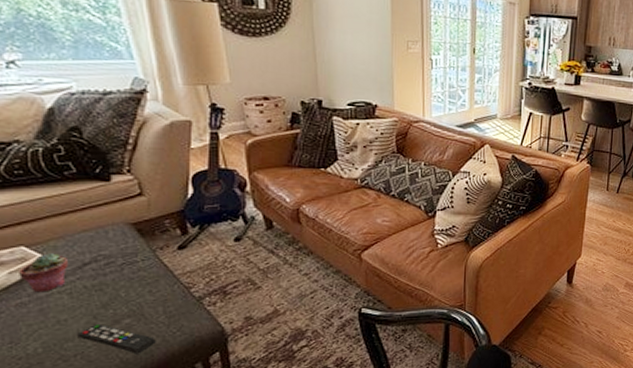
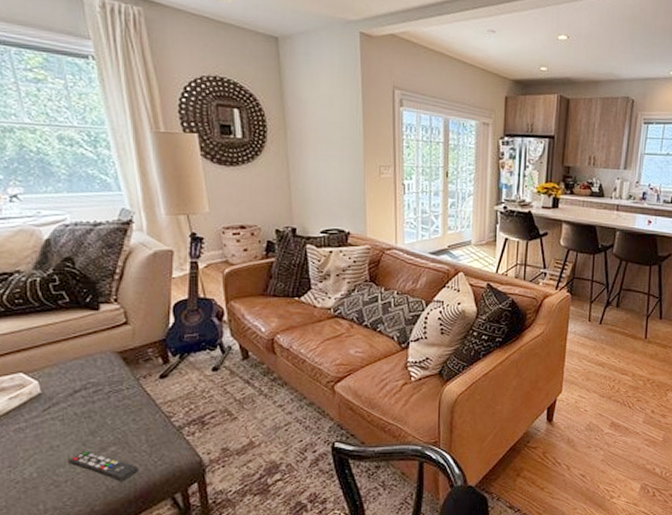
potted succulent: present [19,253,69,293] -> none [18,380,62,419]

